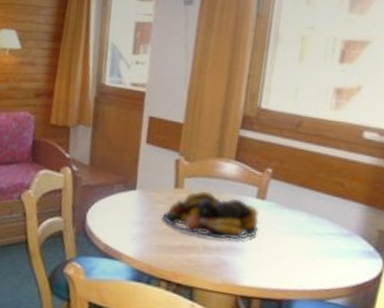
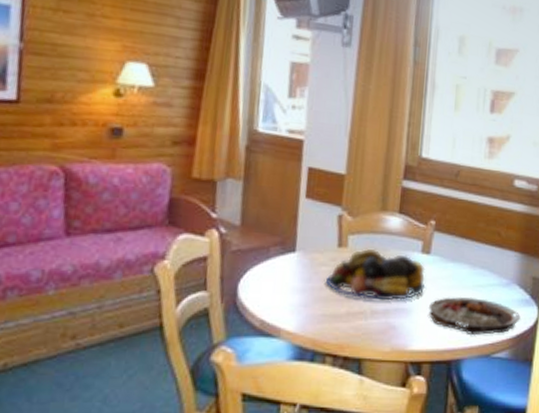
plate: none [262,241,362,281] -> present [429,296,521,335]

